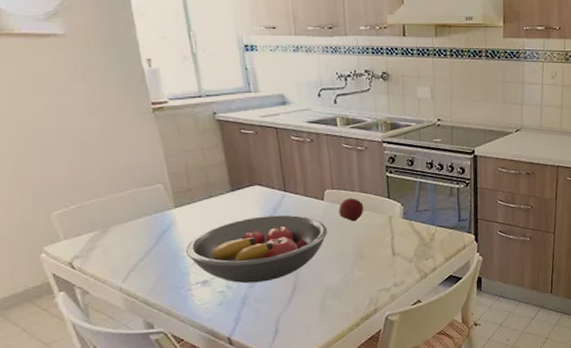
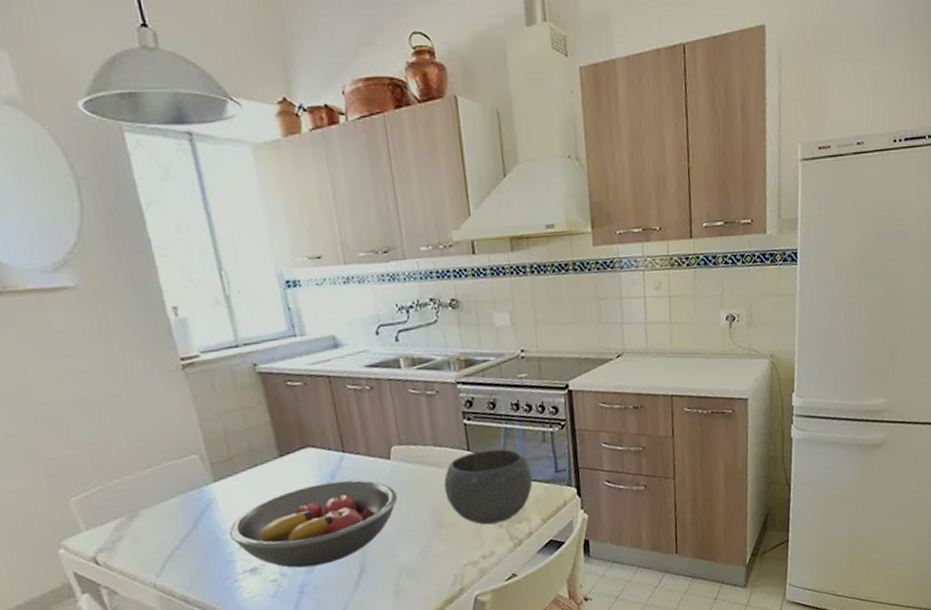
apple: present [338,198,364,222] -> none [409,453,440,483]
bowl: none [366,198,440,260] -> present [443,448,533,525]

